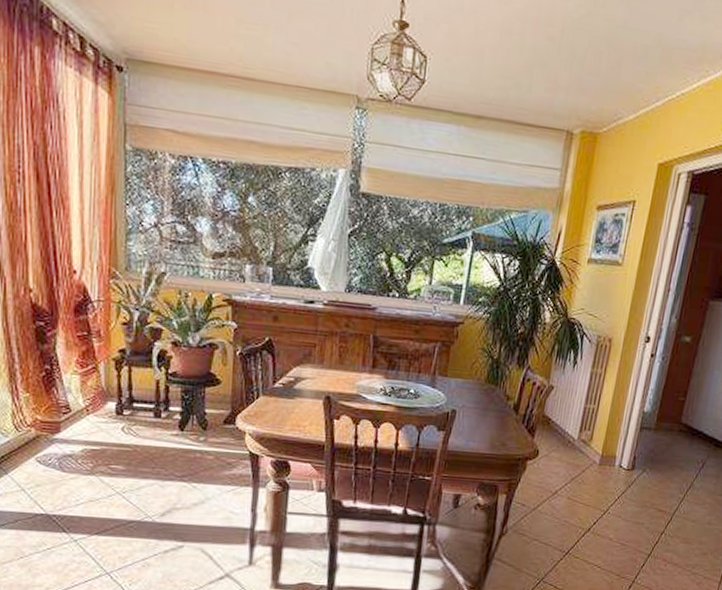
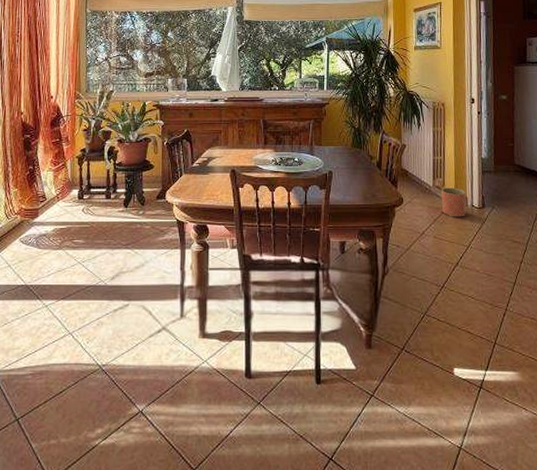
planter: none [583,442,616,479] -> present [442,187,466,217]

